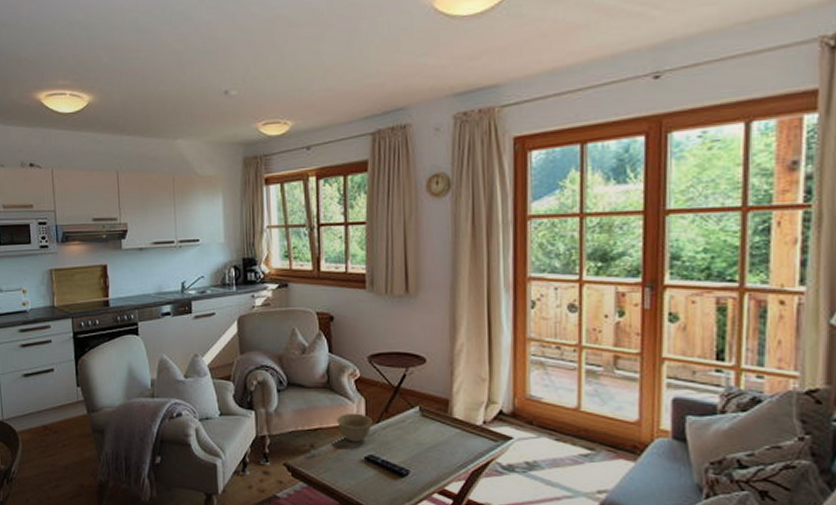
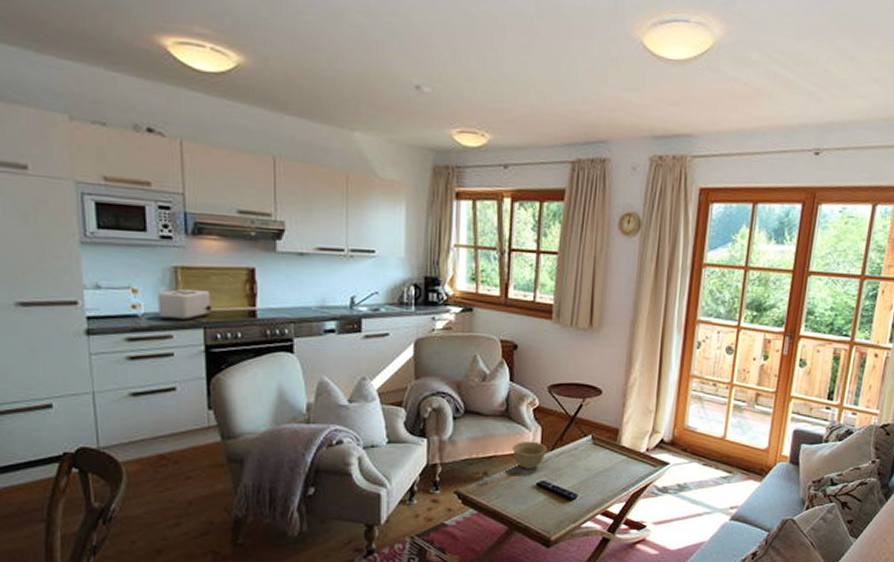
toaster: none [39,286,77,314] -> present [158,288,212,321]

